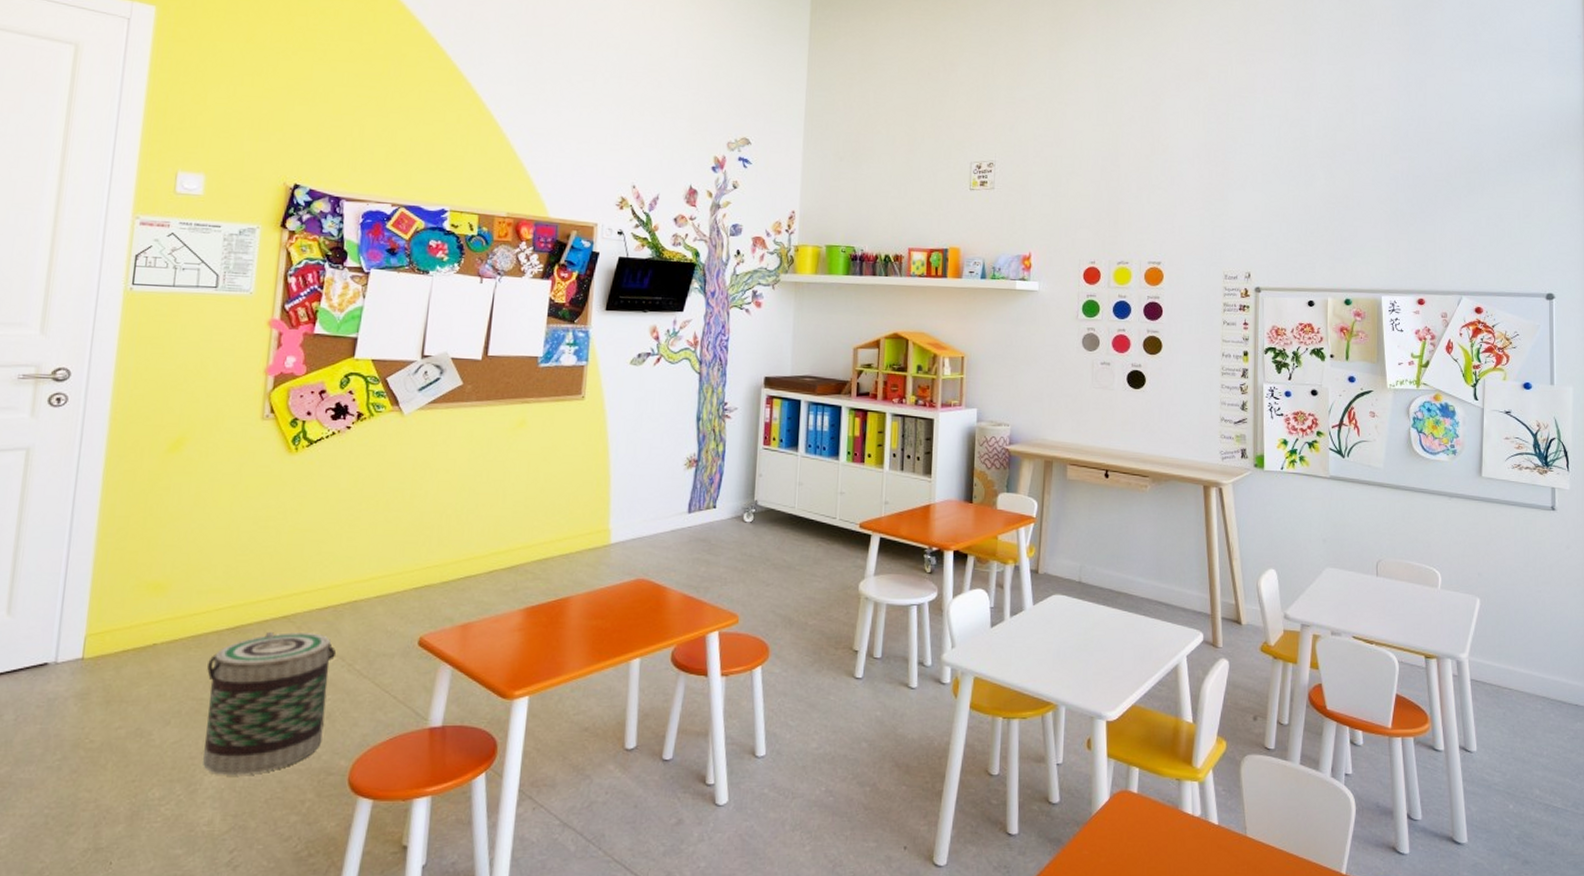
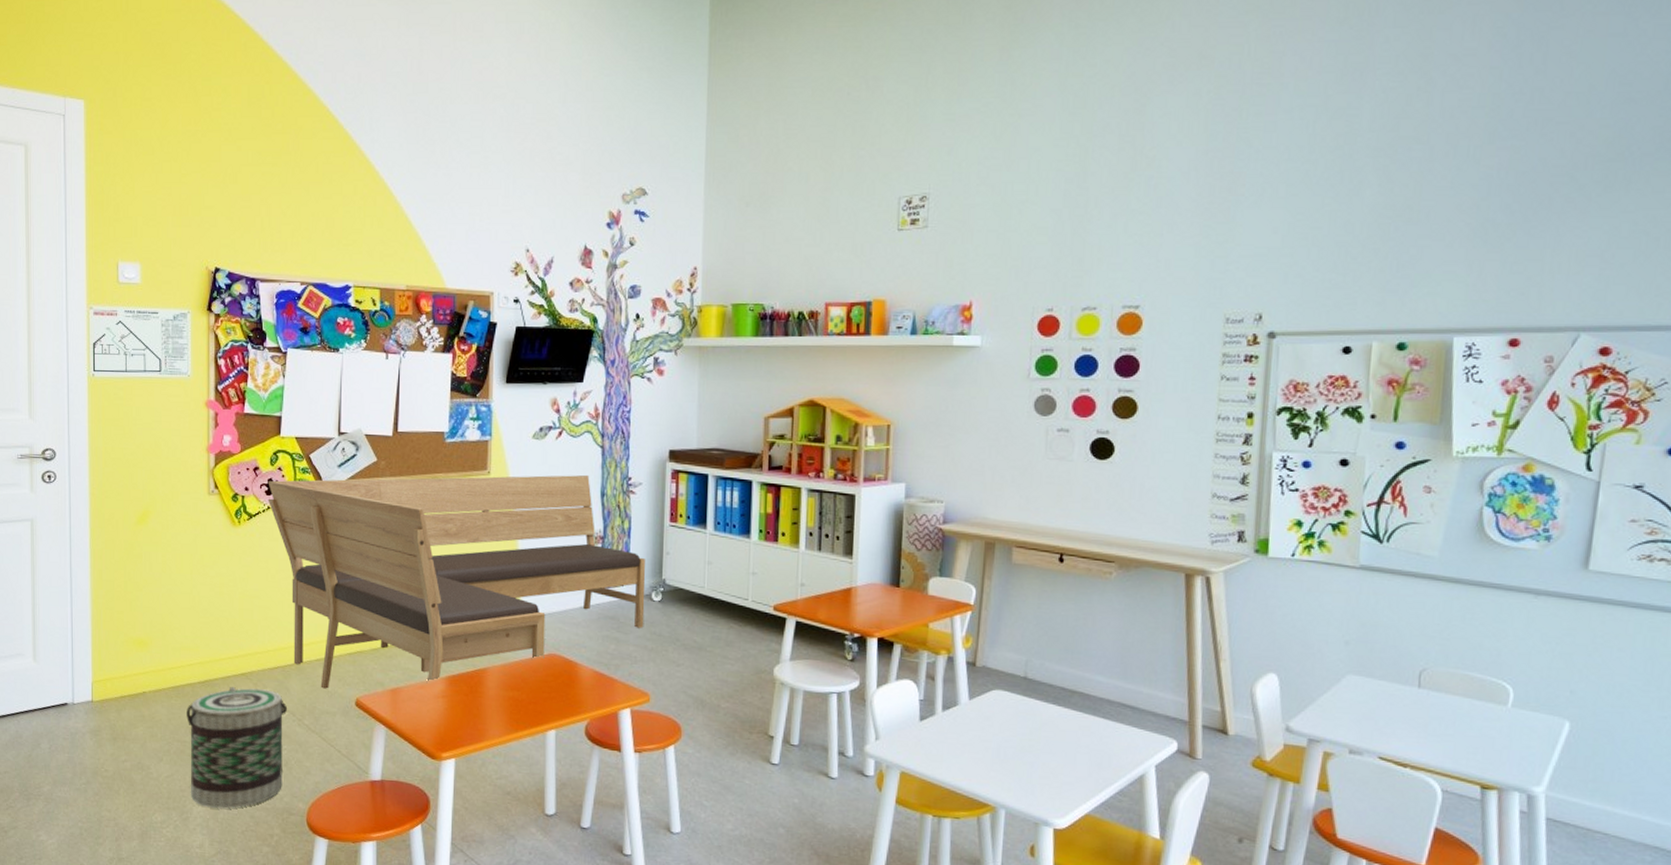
bench: none [333,399,739,628] -> present [268,474,646,689]

